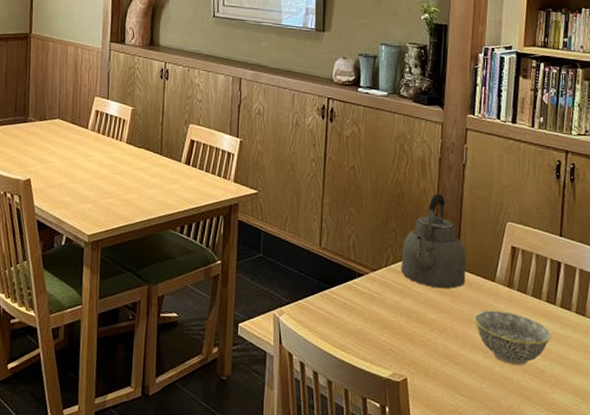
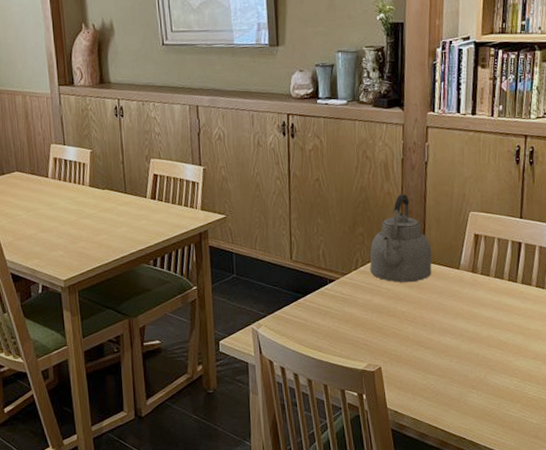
bowl: present [473,310,553,365] -> none [440,294,515,341]

